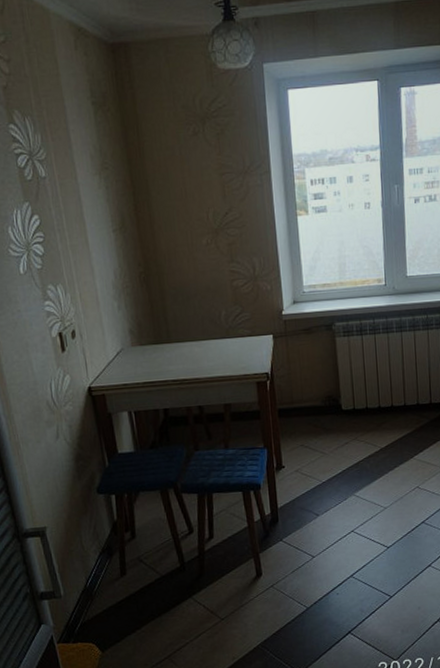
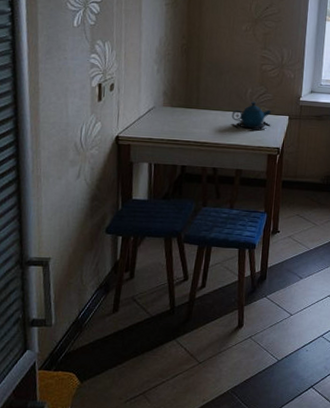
teapot: none [208,324,254,358] -> present [231,101,272,131]

